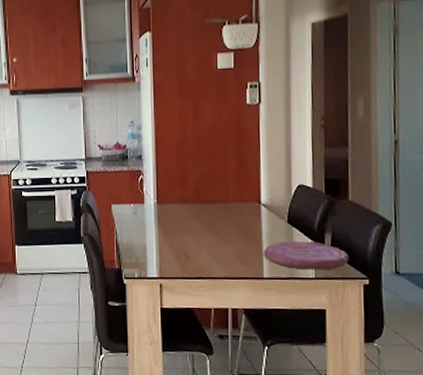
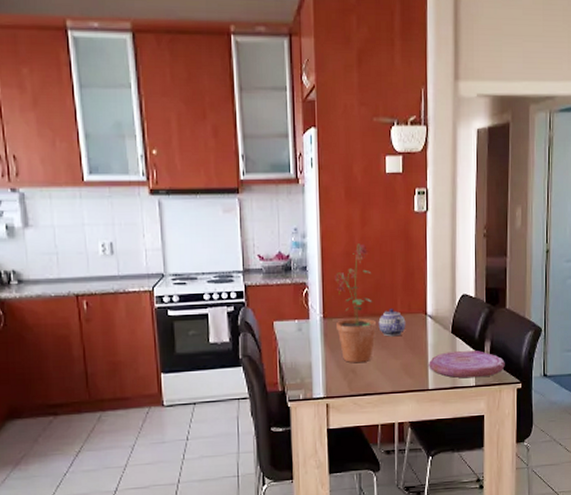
potted plant: none [168,135,209,247] -> present [334,244,377,363]
teapot: none [211,197,239,224] -> present [378,309,406,337]

